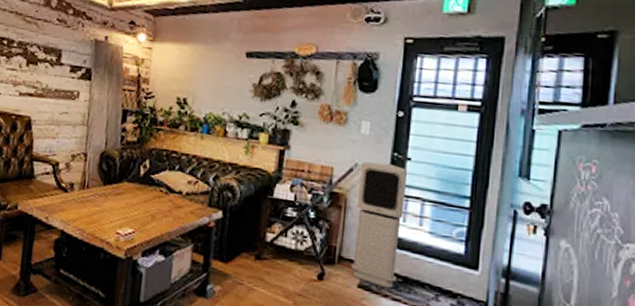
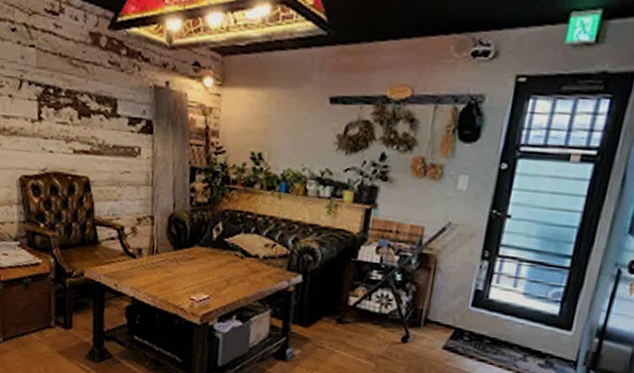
air purifier: present [351,161,408,289] -> none [437,220,507,350]

